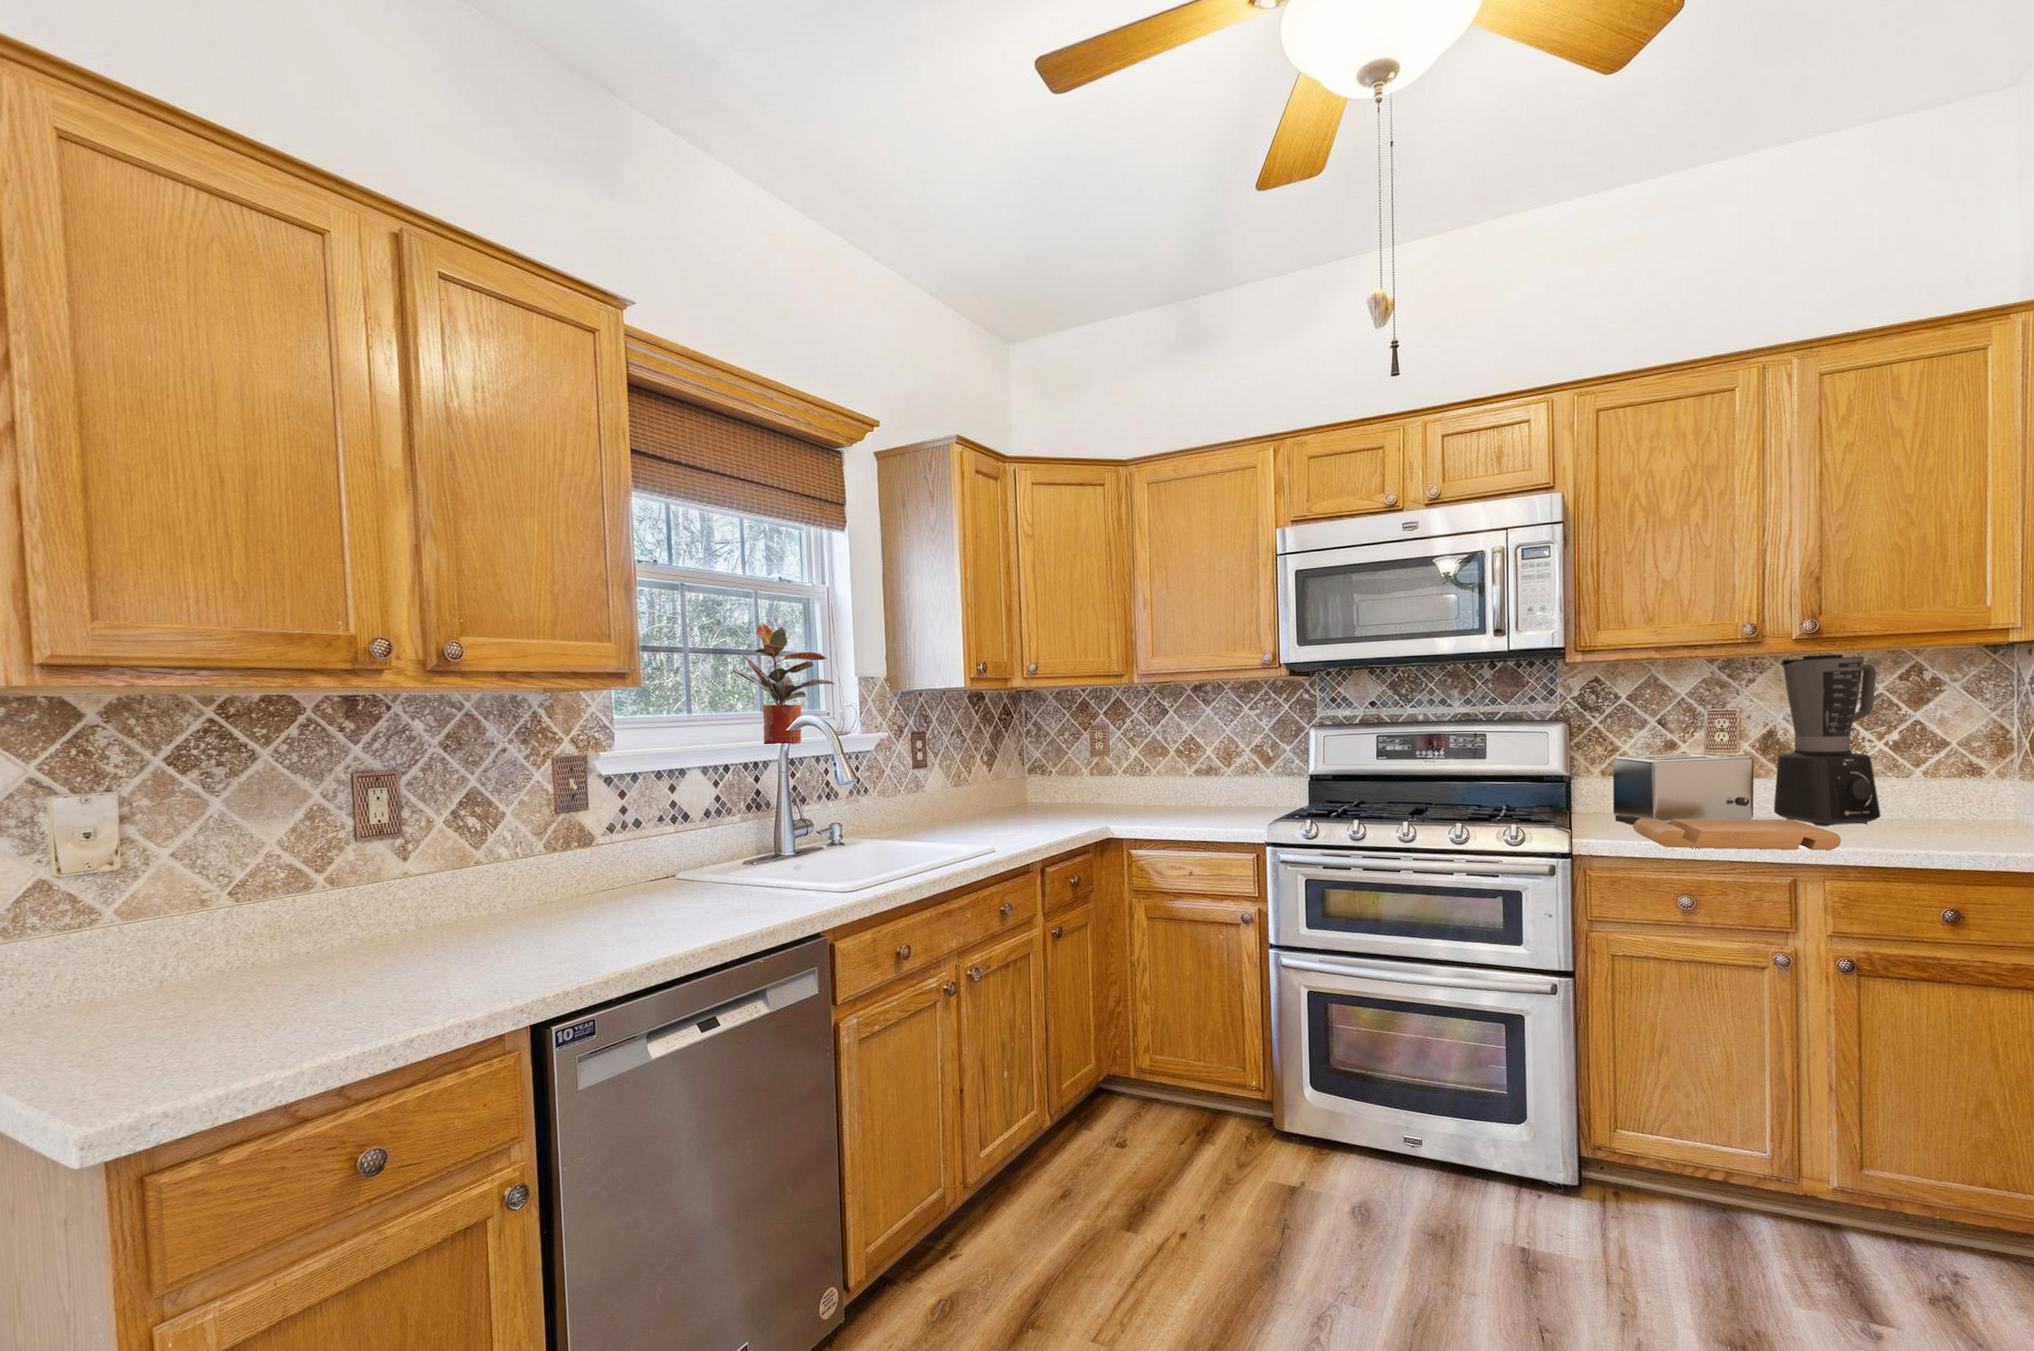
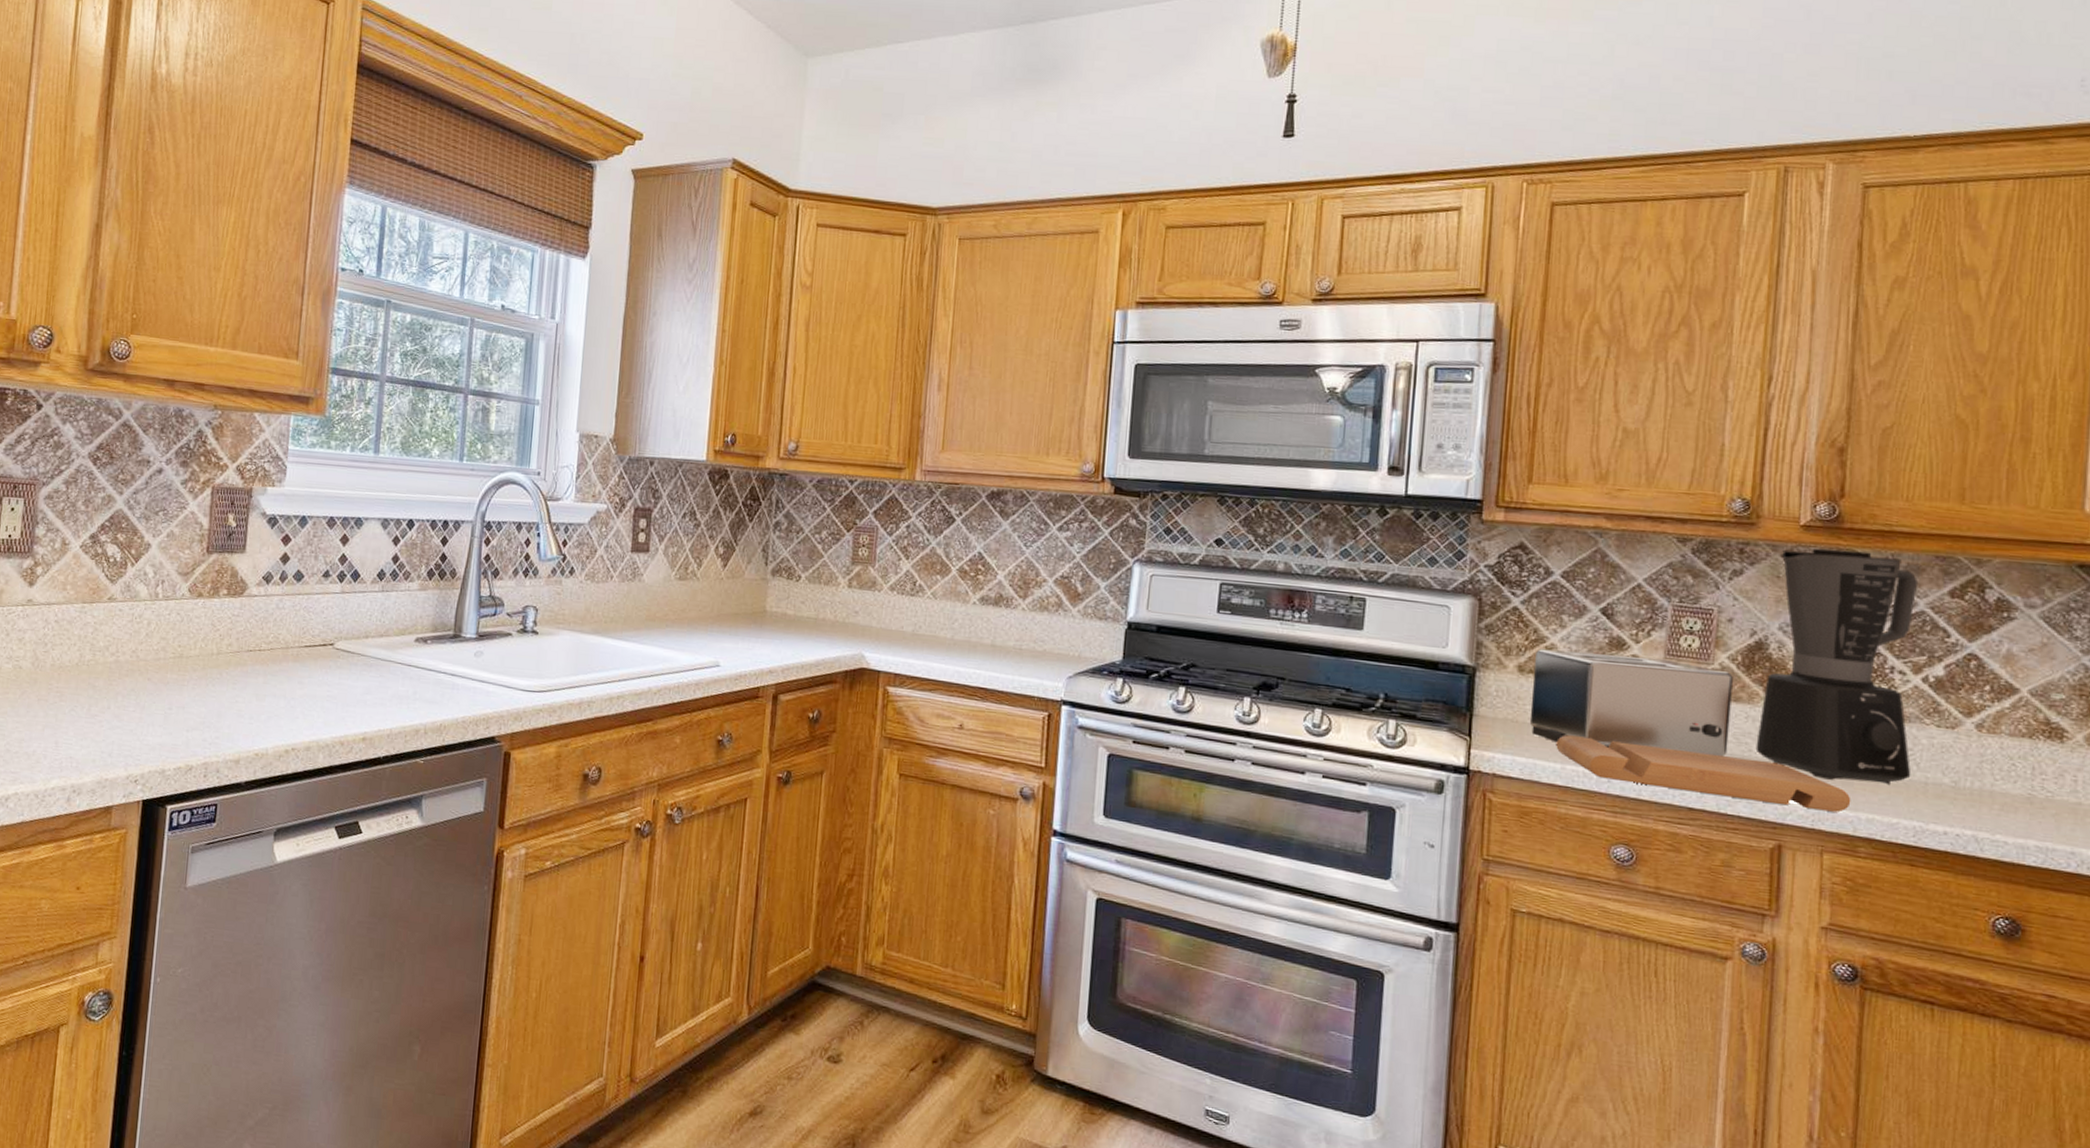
potted plant: present [731,622,835,745] -> none [431,355,552,506]

